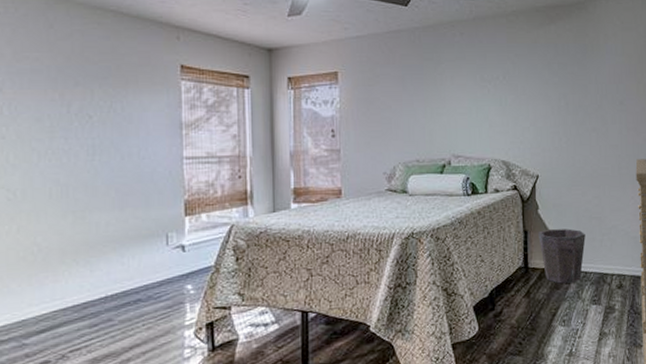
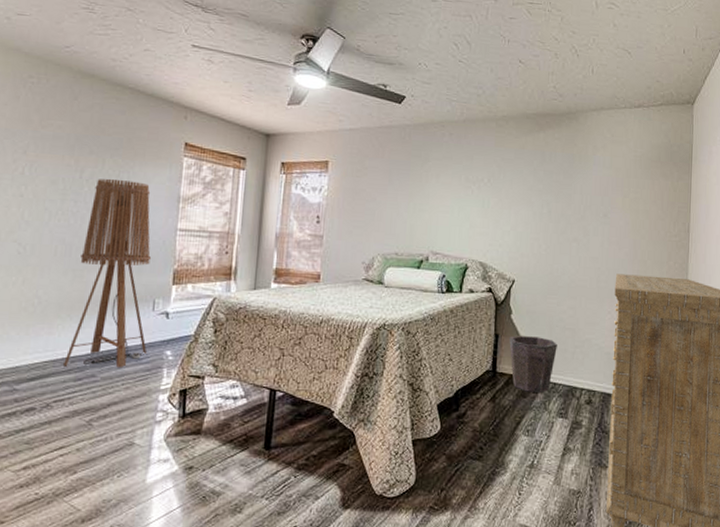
floor lamp: none [75,110,166,314] -> present [63,178,152,367]

